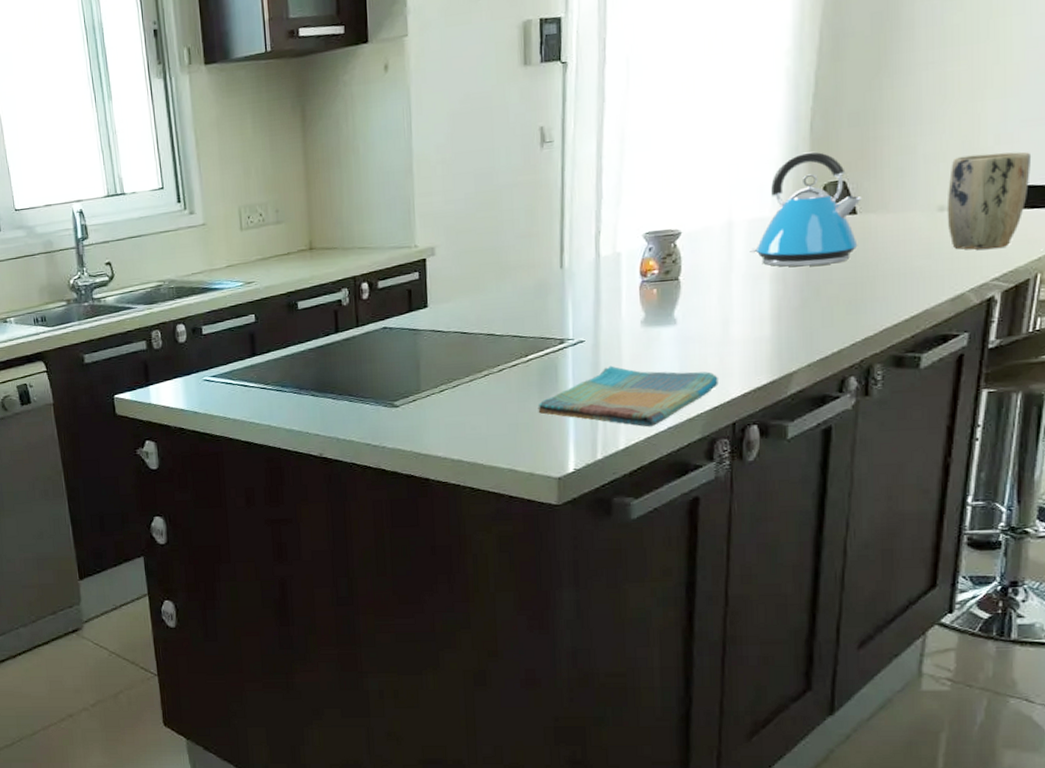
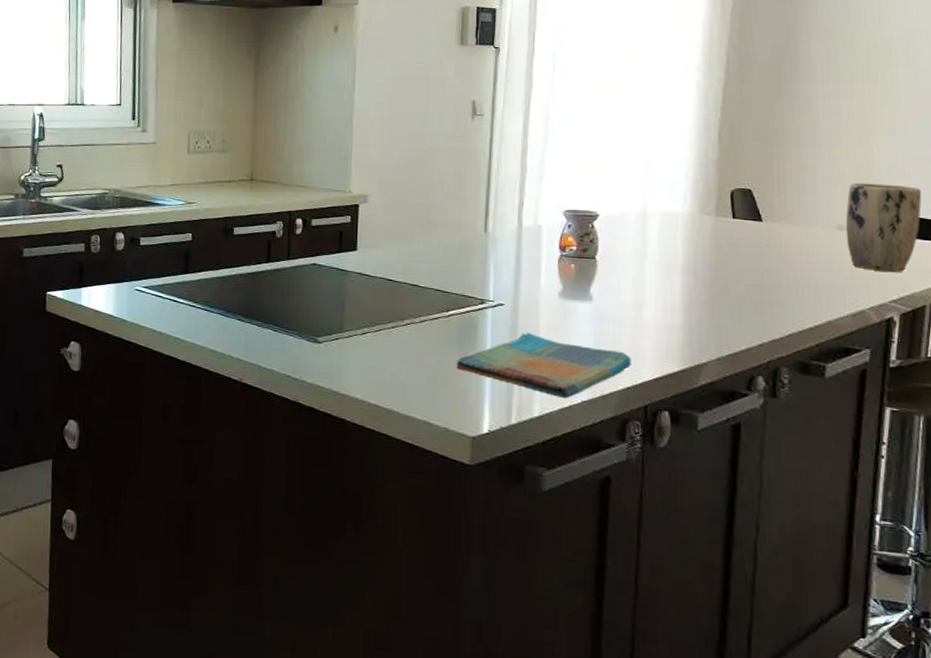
kettle: present [749,151,862,267] -> none [662,158,766,265]

